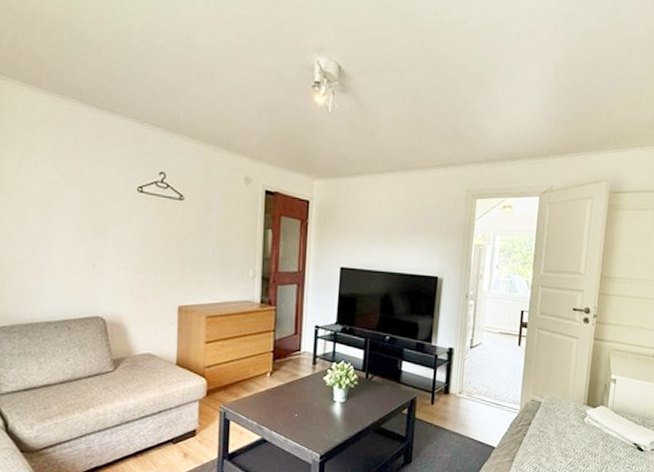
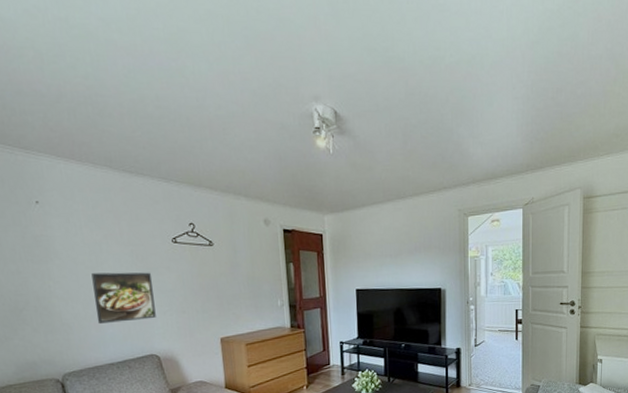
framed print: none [39,216,110,276] -> present [91,272,156,325]

